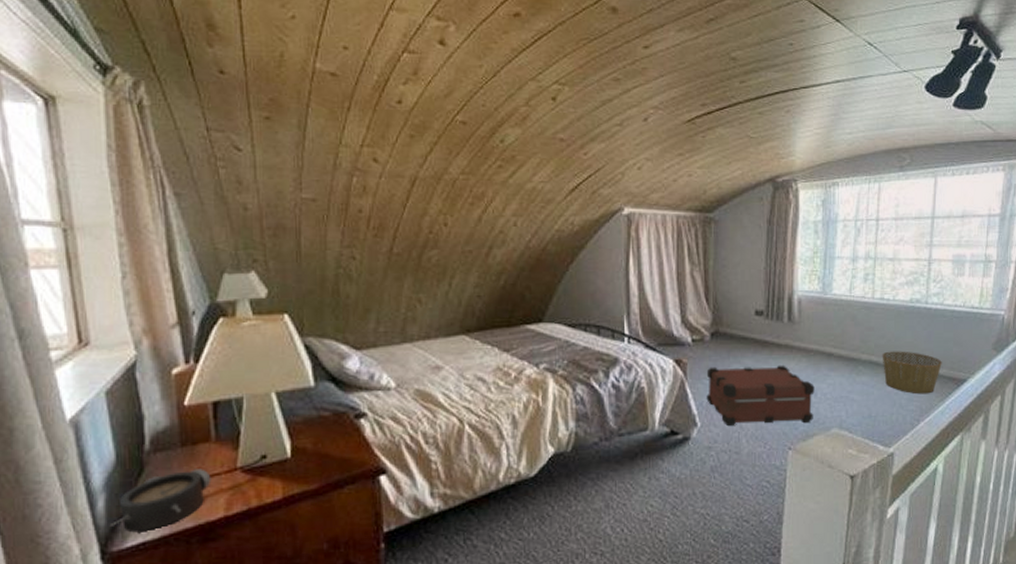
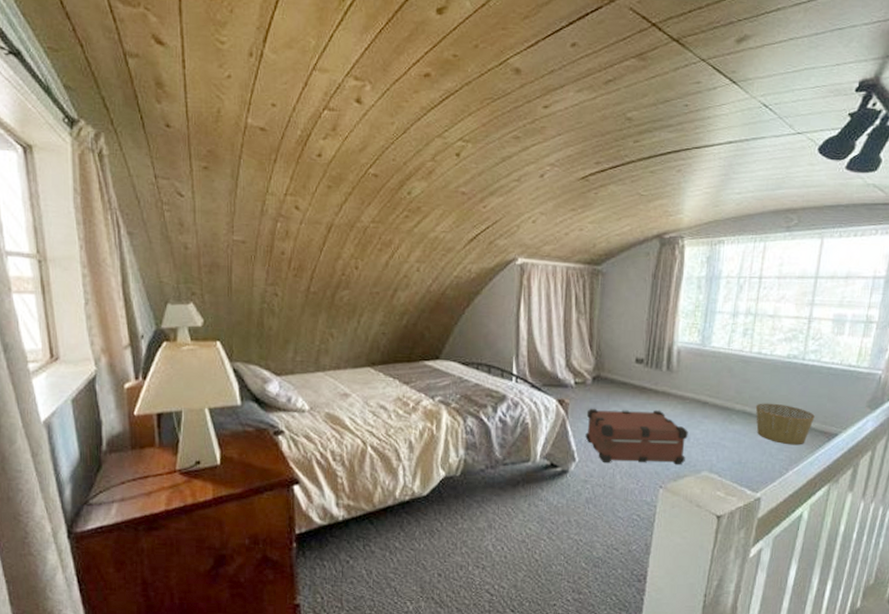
alarm clock: present [109,469,211,533] -> none [74,469,155,518]

